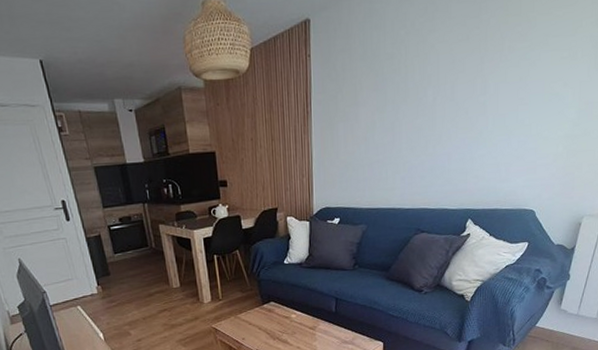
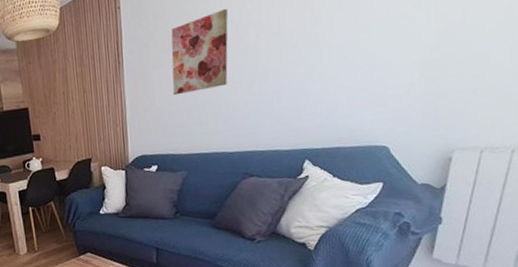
wall art: none [356,68,410,150] -> present [171,8,228,96]

